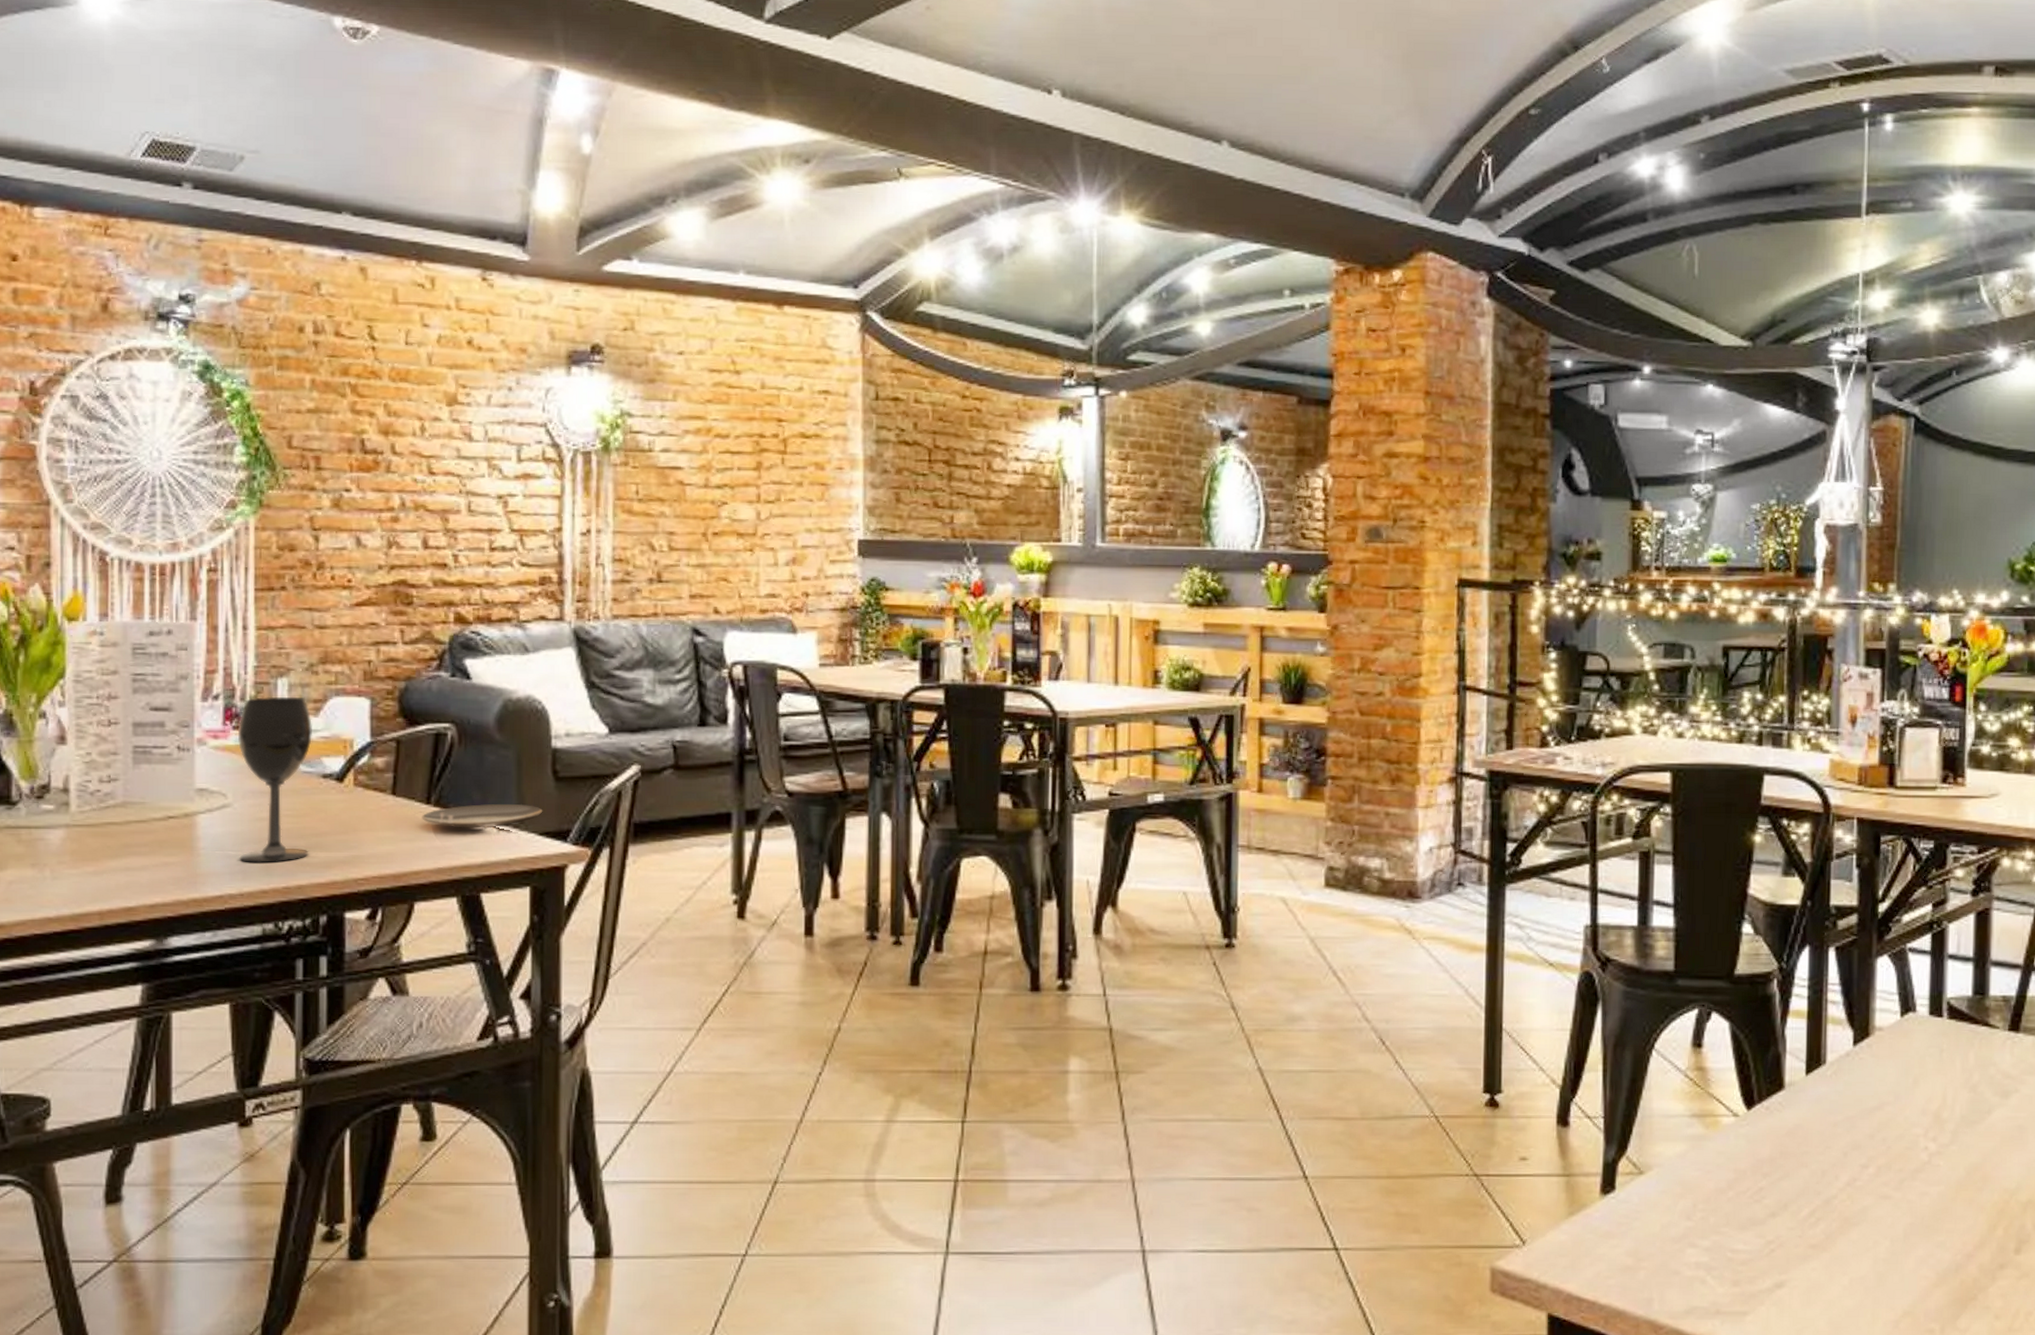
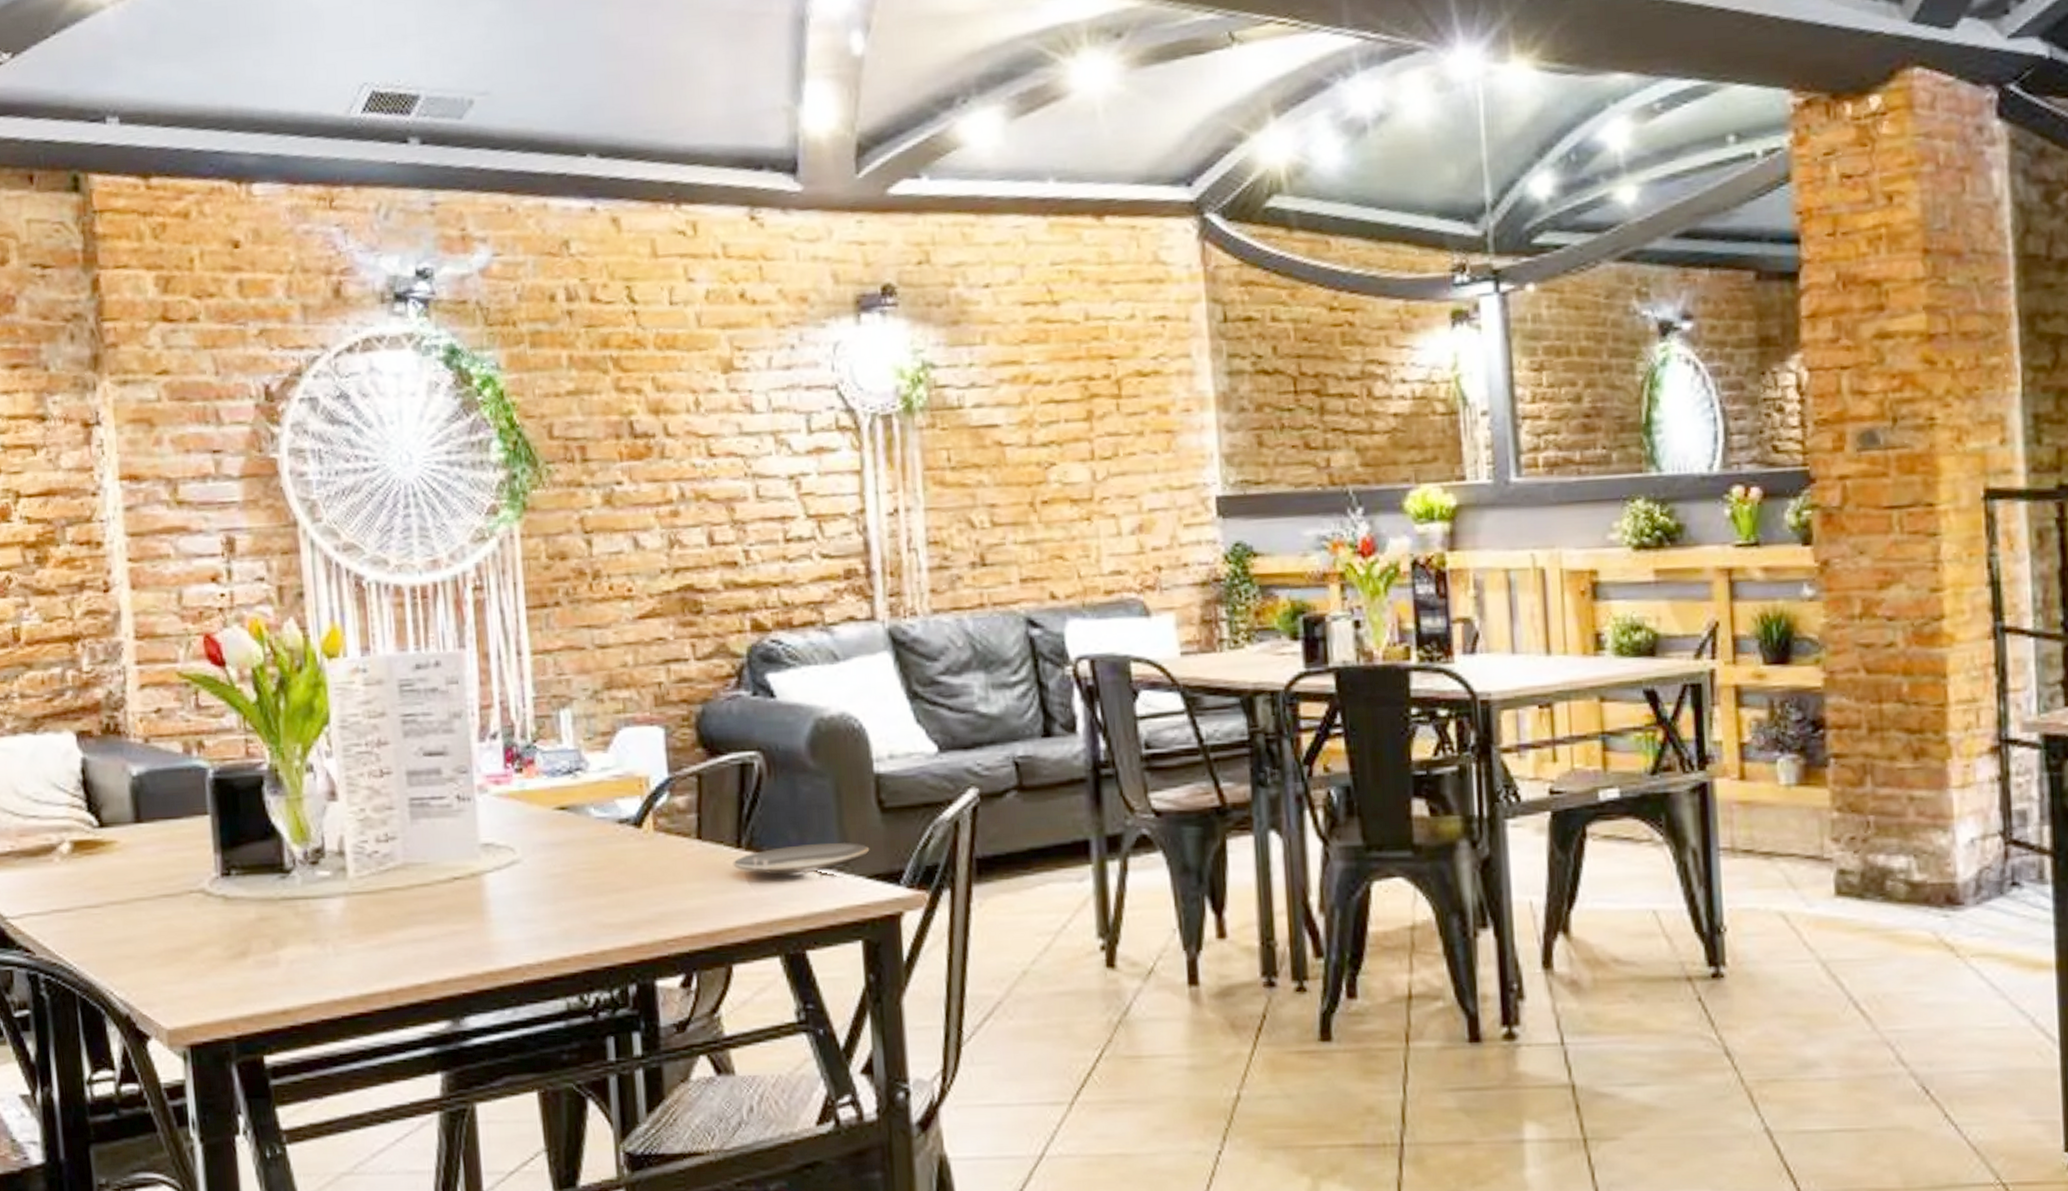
wine glass: present [238,696,312,862] -> none [521,730,611,927]

